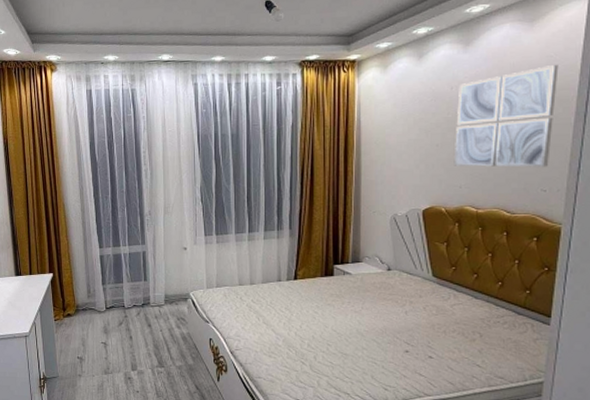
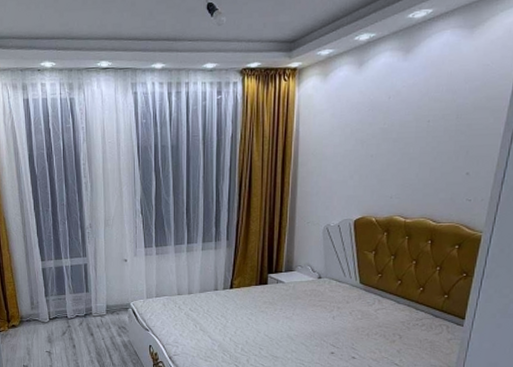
wall art: present [454,64,559,168] -> none [386,73,494,178]

